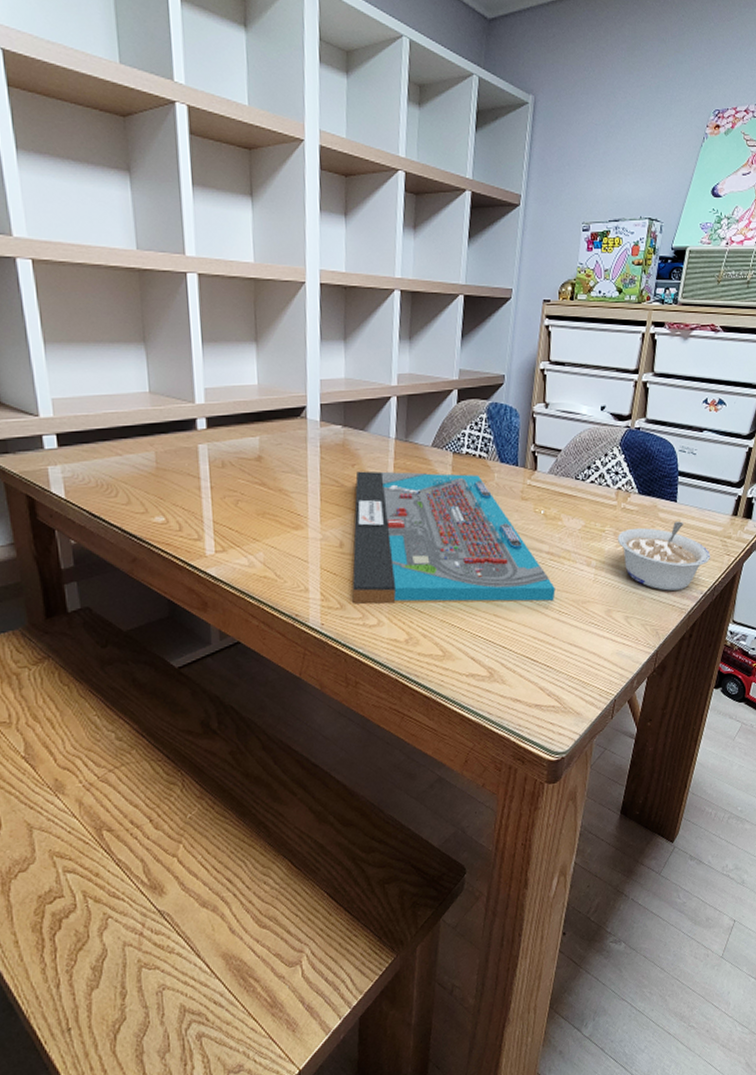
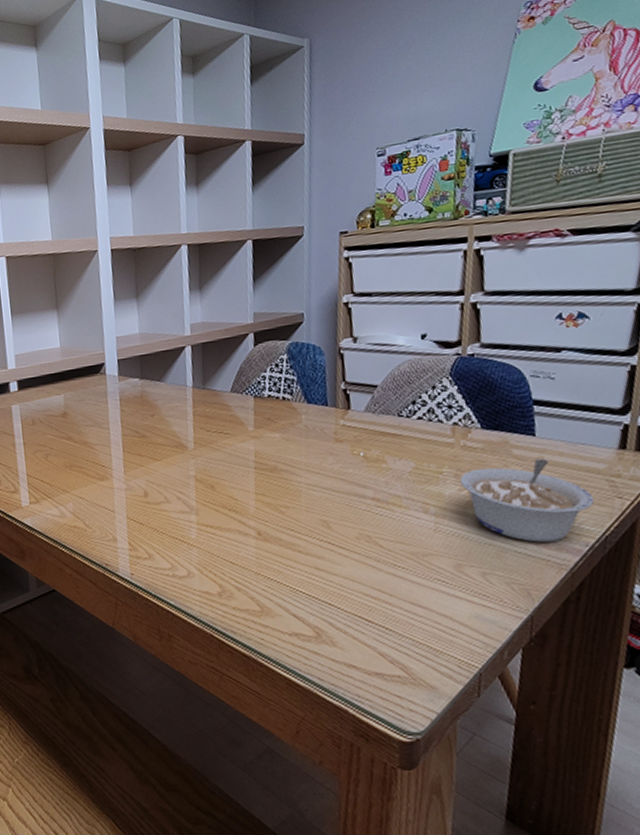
board game: present [352,471,556,604] -> none [155,417,388,555]

